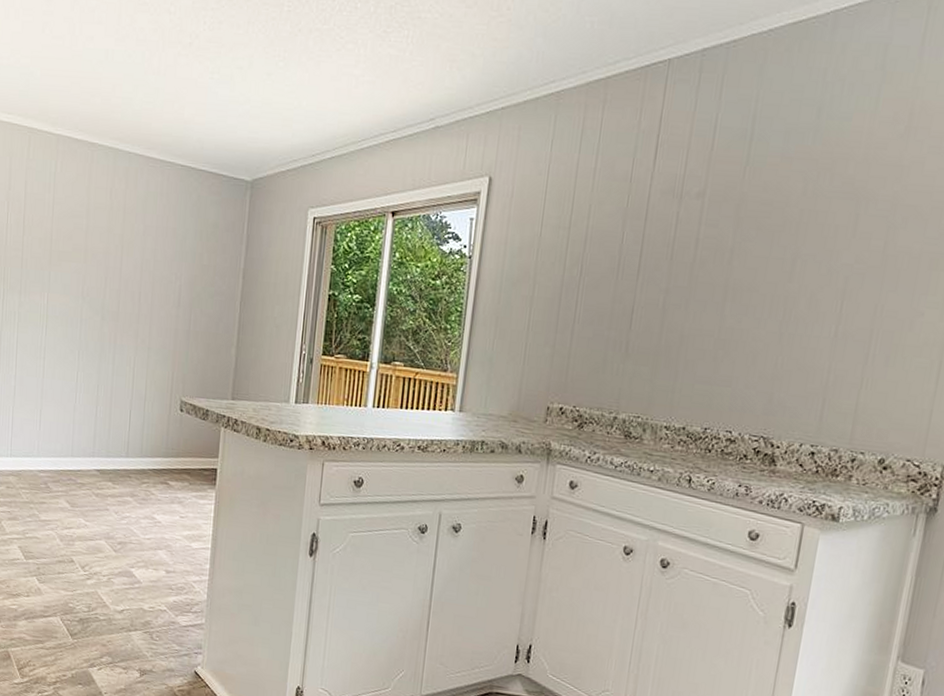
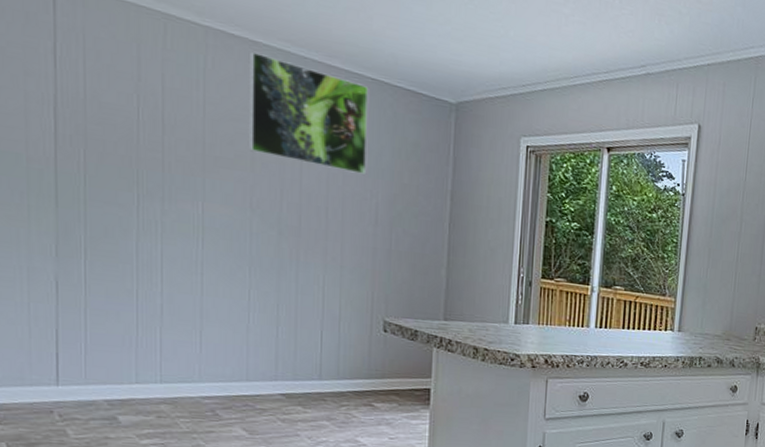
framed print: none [84,152,179,258] -> present [249,51,369,174]

